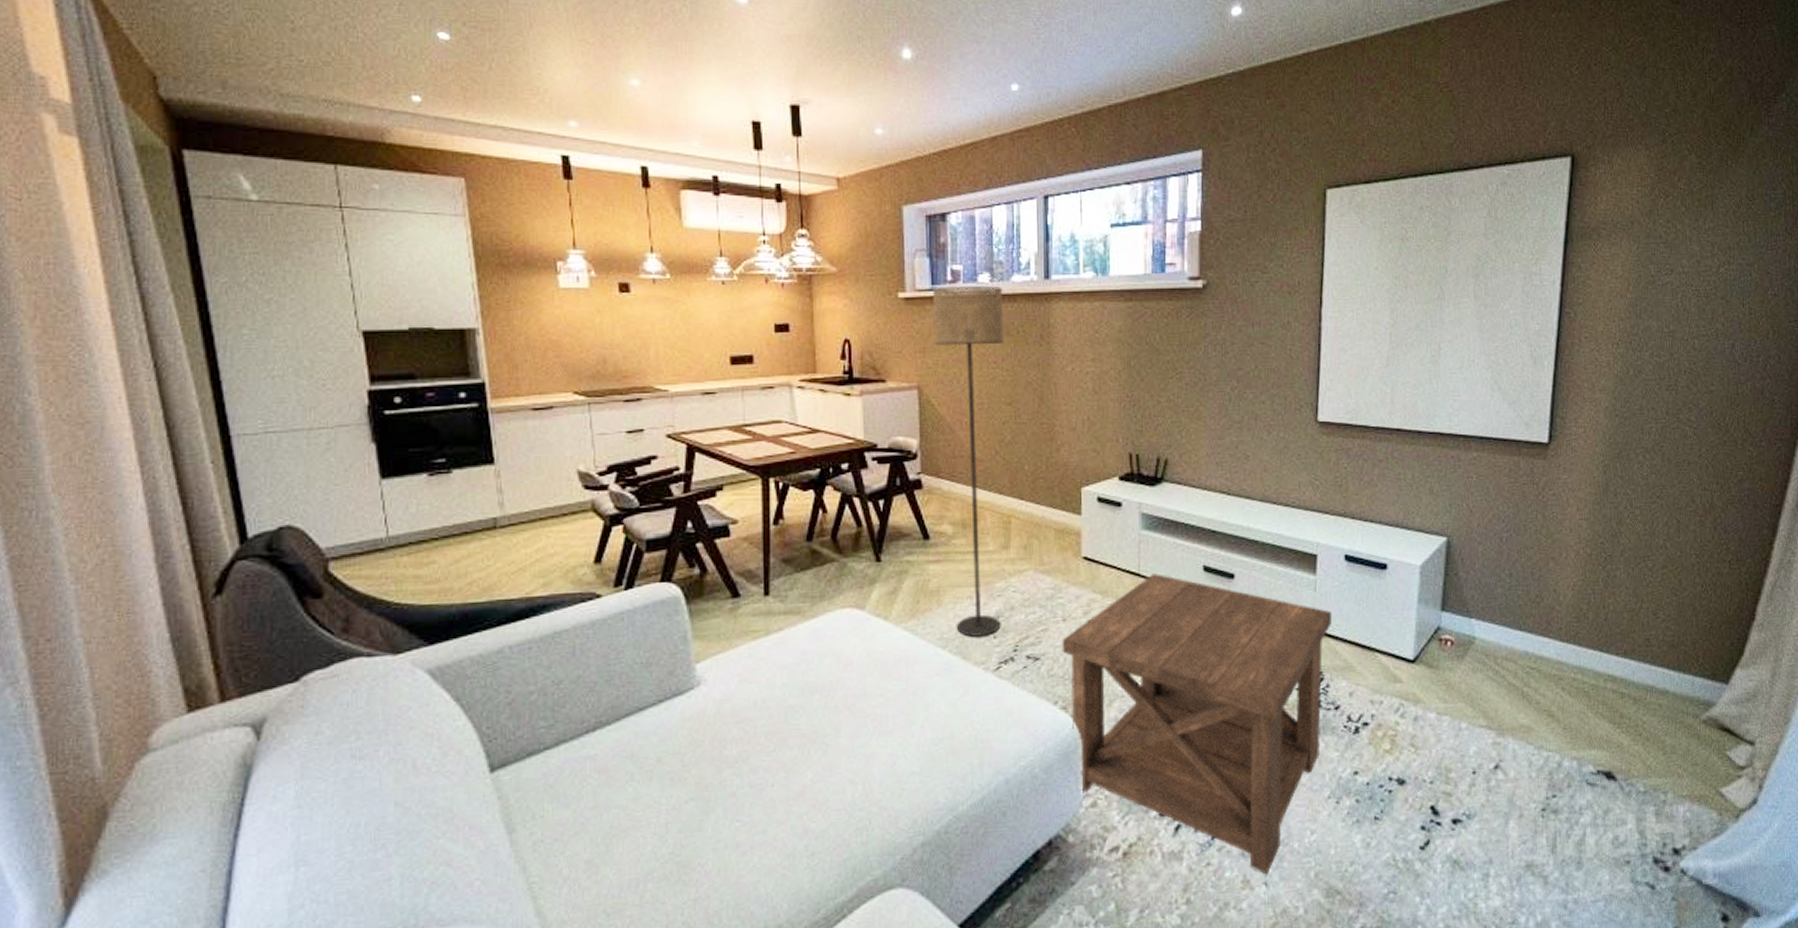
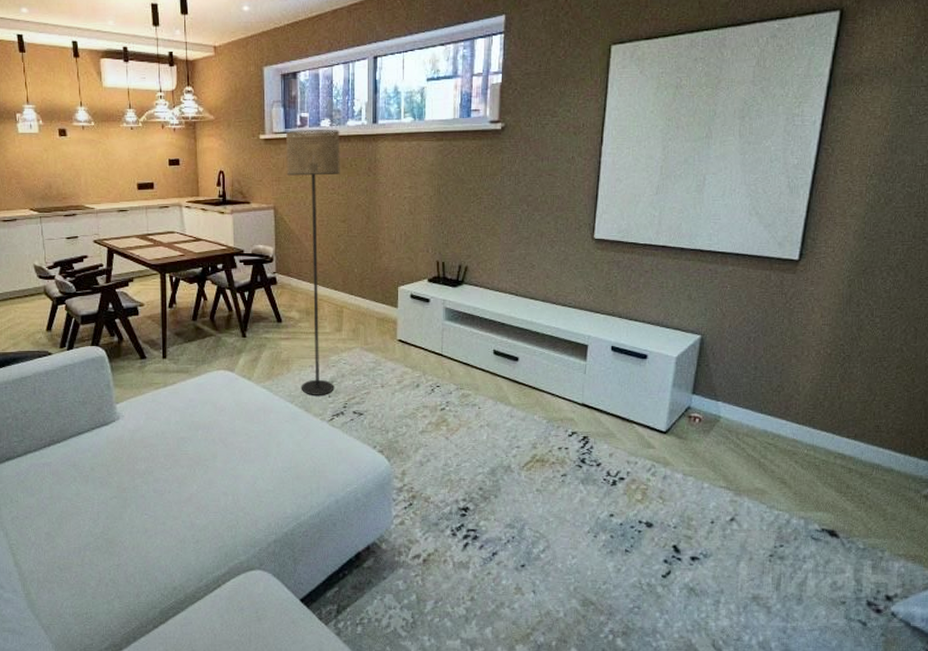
side table: present [1061,573,1333,875] -> none [380,355,599,585]

